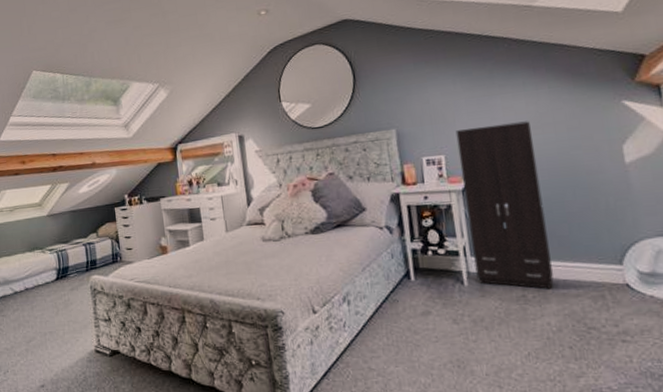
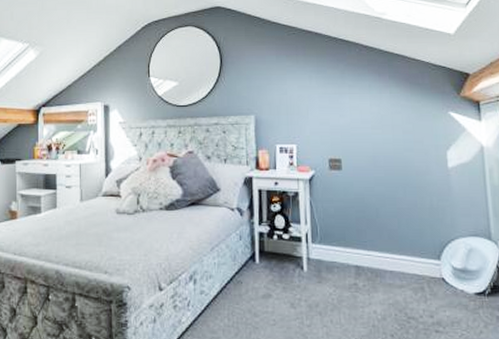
cabinet: present [455,121,554,289] -> none [308,121,382,279]

